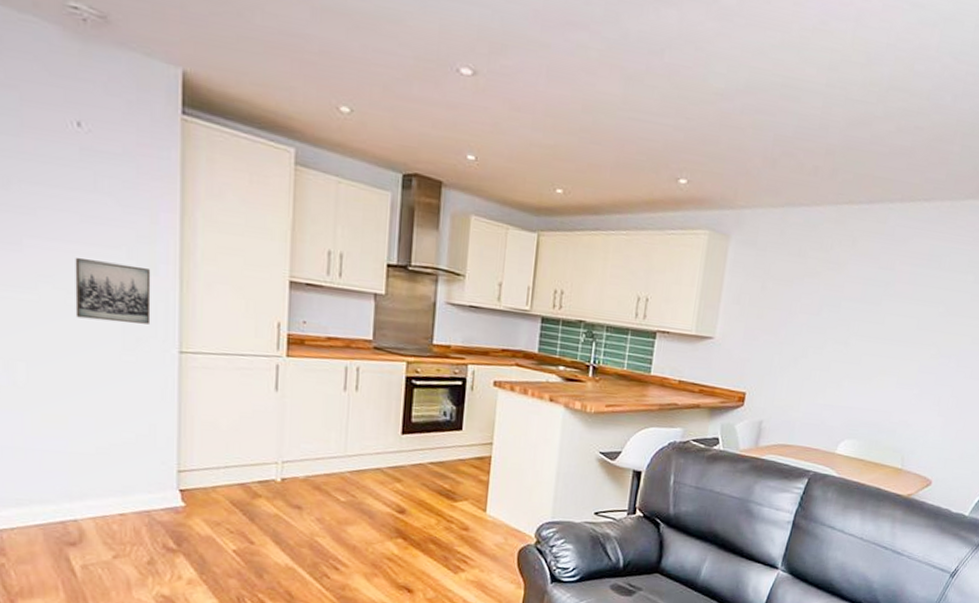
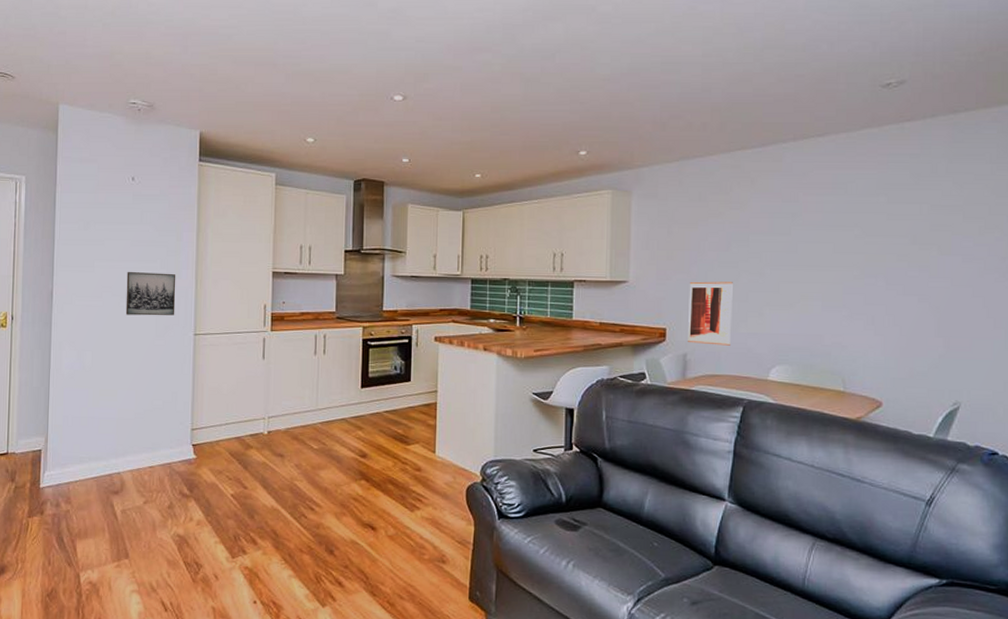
wall art: none [765,345,818,416] -> present [688,281,733,346]

